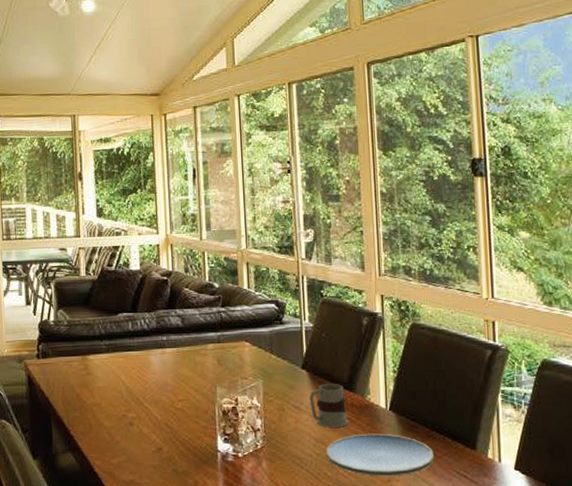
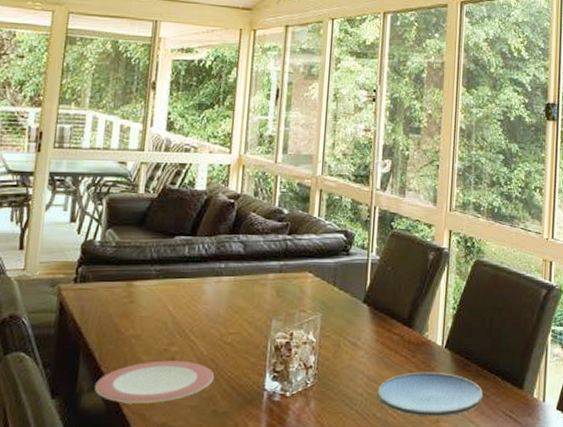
plate: none [68,425,171,463] -> present [95,360,215,403]
mug: present [309,383,349,428] -> none [367,318,404,365]

